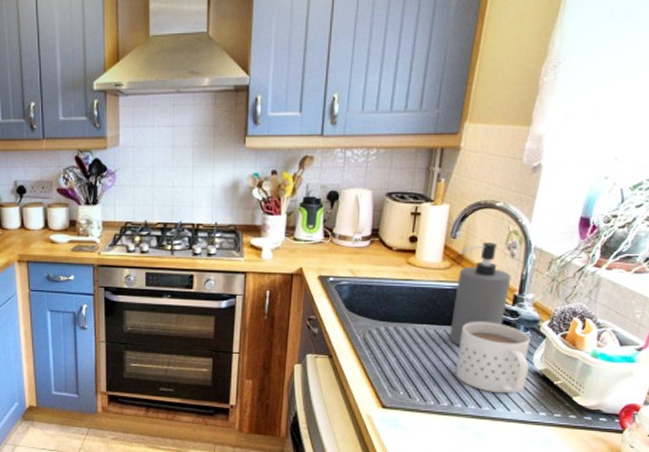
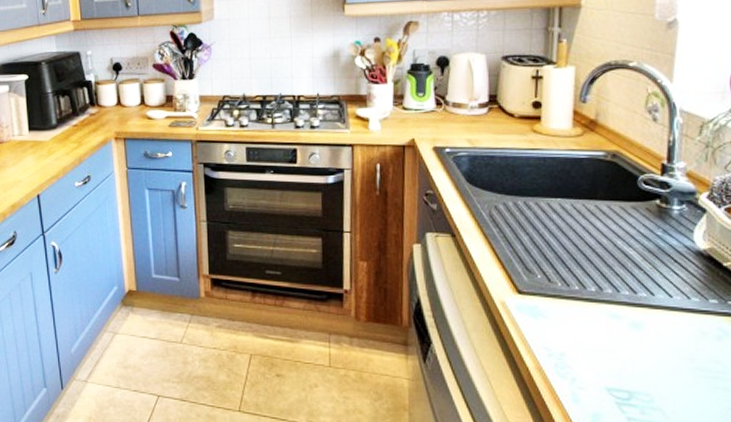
soap dispenser: present [449,243,511,346] -> none [589,106,656,223]
mug: present [455,322,531,394] -> none [600,195,690,277]

